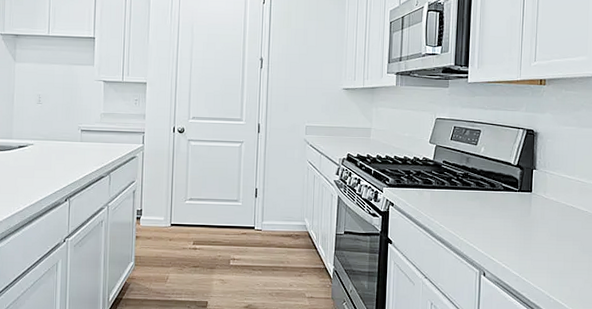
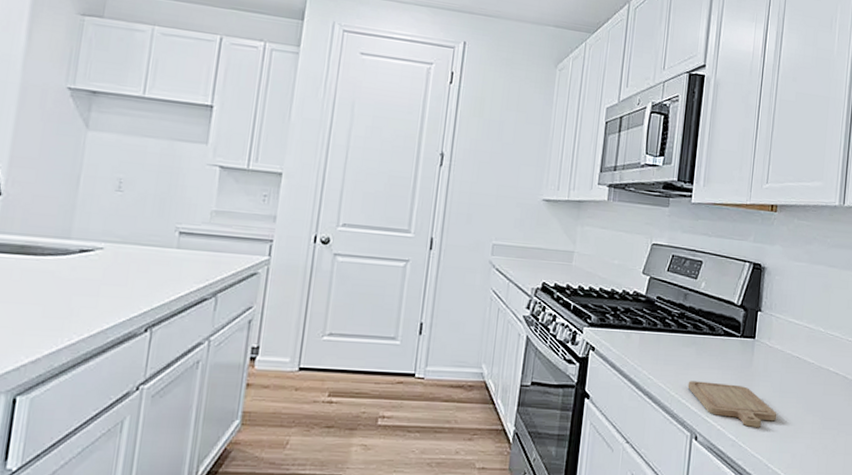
chopping board: none [474,228,556,265] -> present [687,381,777,427]

